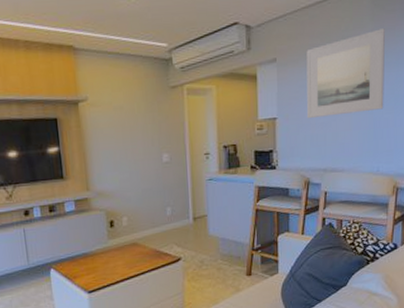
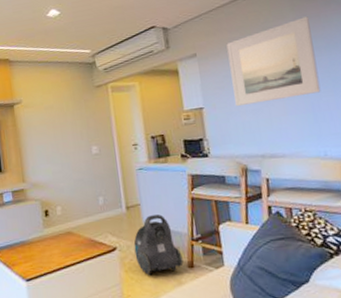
vacuum cleaner: none [198,225,243,284] -> present [133,214,184,276]

